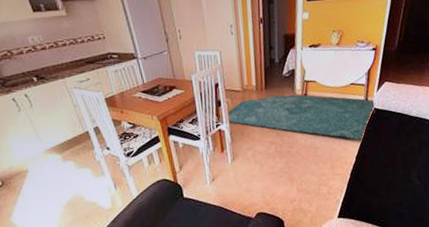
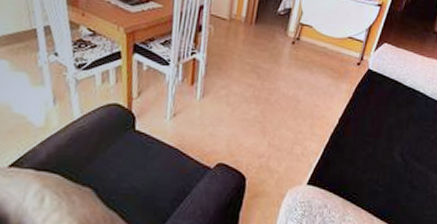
rug: present [226,94,376,141] -> none [206,31,371,102]

